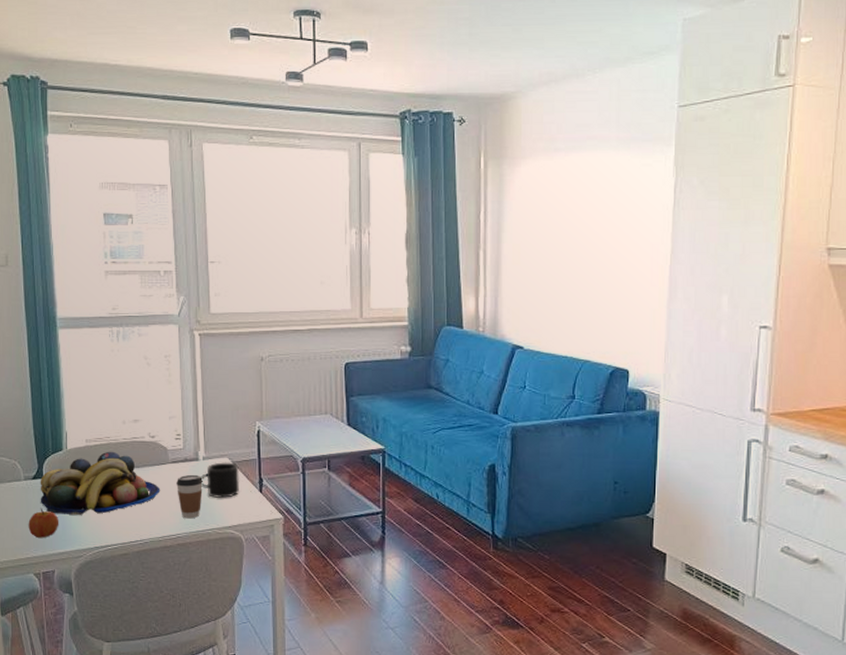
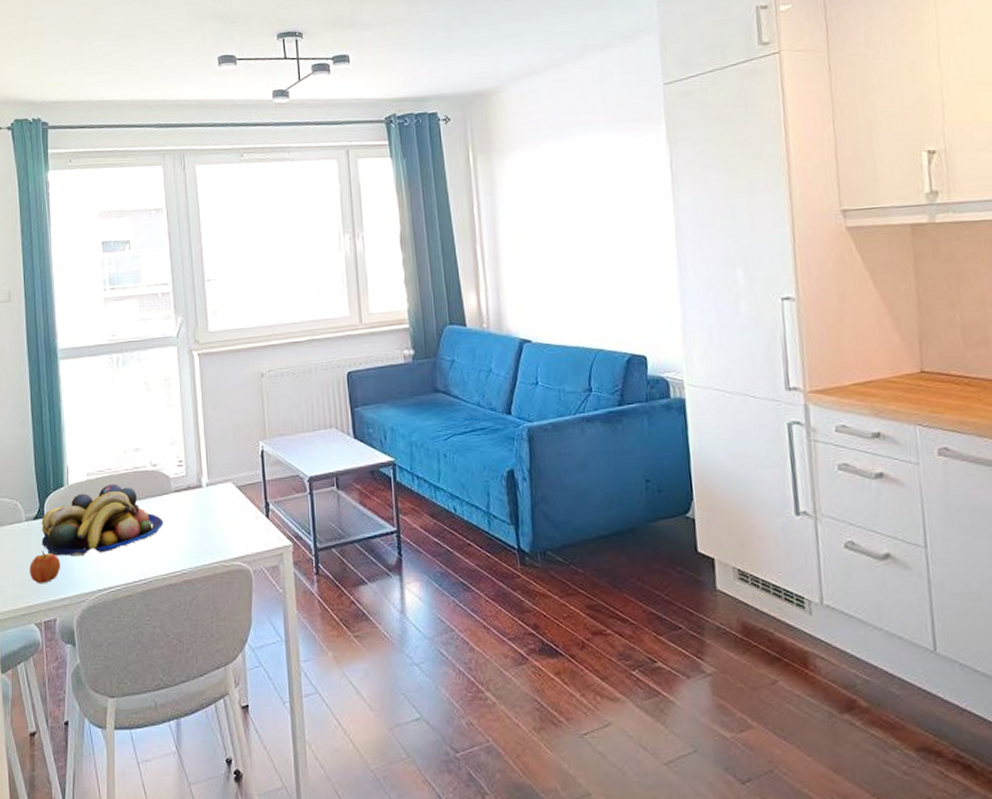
coffee cup: present [177,474,203,519] -> none [180,503,207,552]
mug: present [200,462,240,499] -> none [204,487,246,528]

